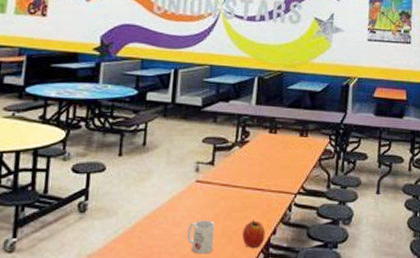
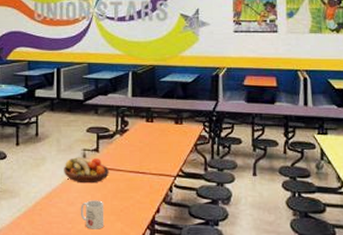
fruit bowl: none [172,170,224,201] -> present [64,156,109,184]
apple: present [242,220,266,248] -> none [129,200,150,224]

